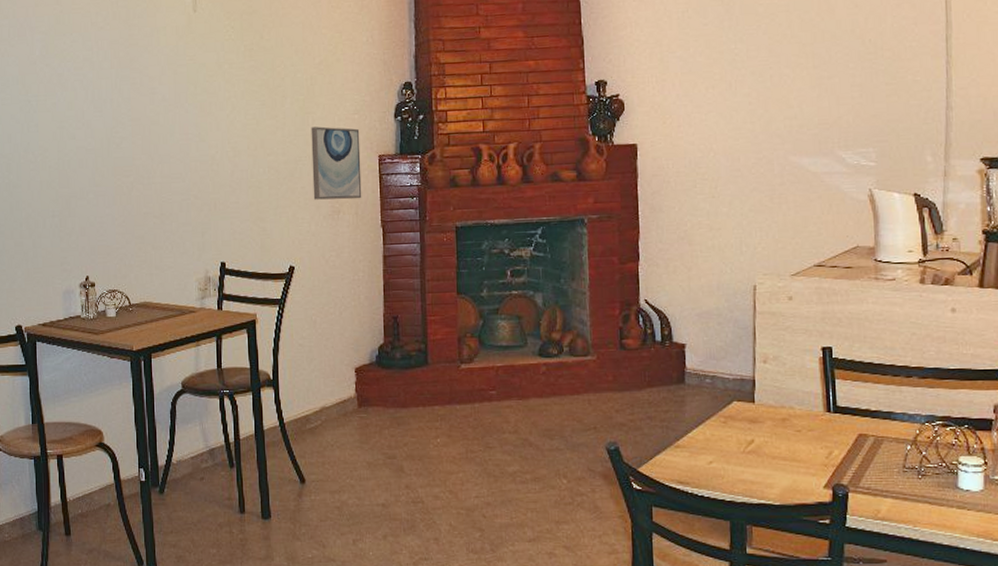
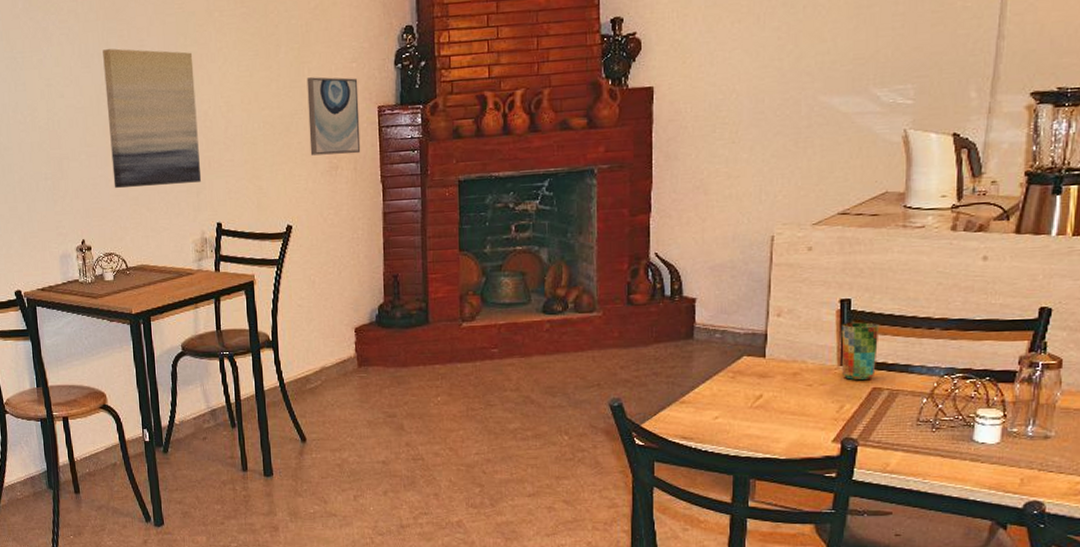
wall art: none [115,95,206,226] -> present [103,48,201,188]
cup: none [825,369,861,427] -> present [841,322,880,381]

